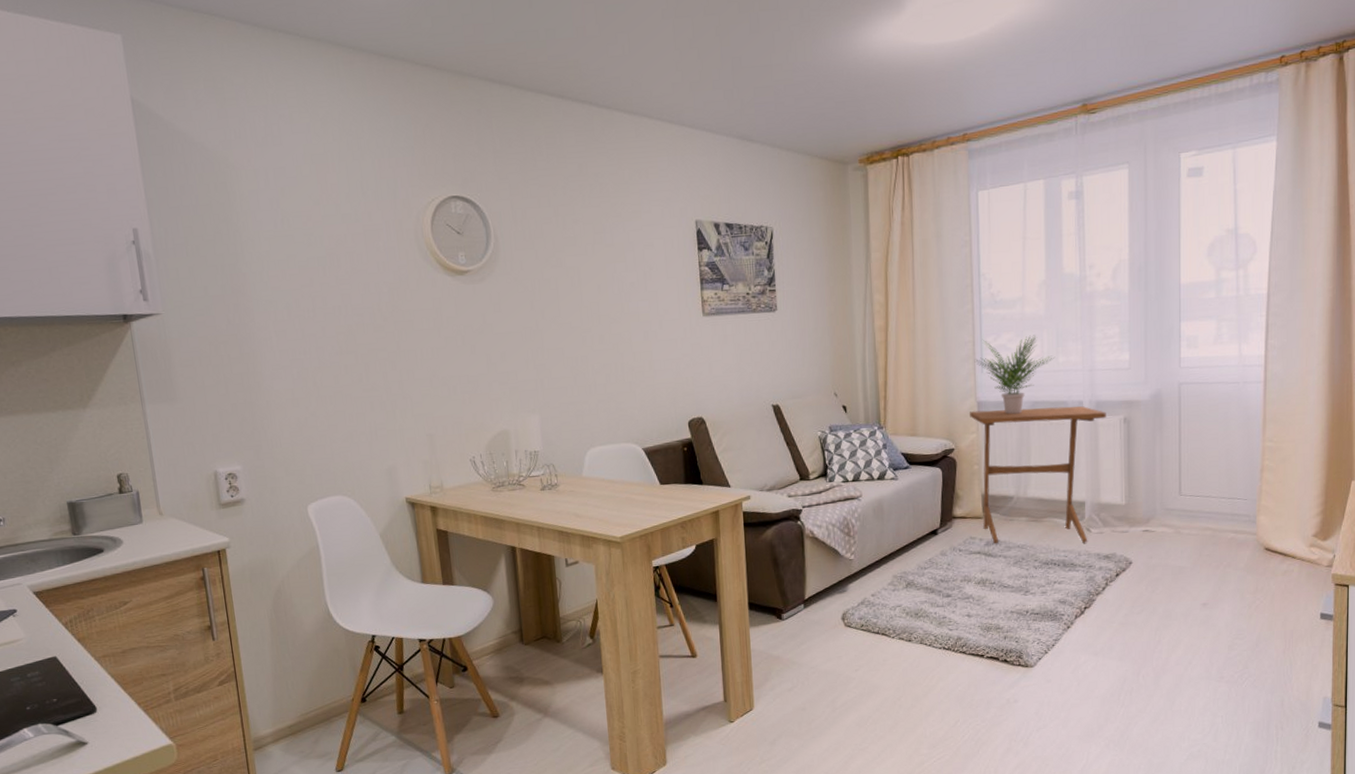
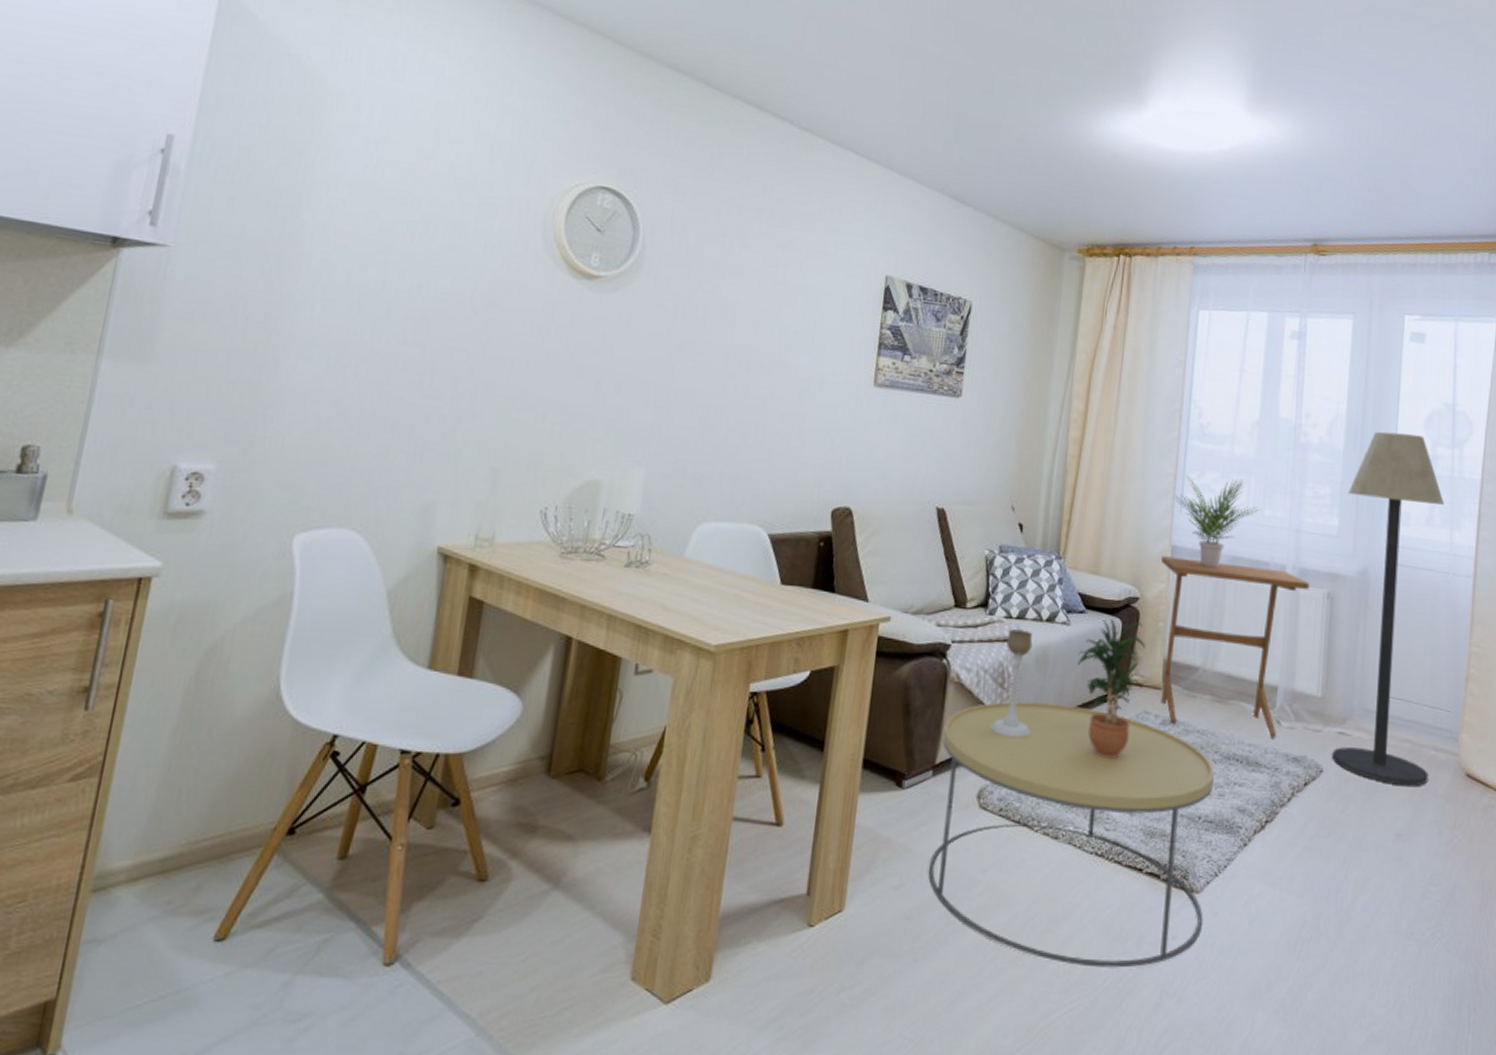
coffee table: none [807,541,1039,728] -> present [928,701,1214,968]
candle holder: none [844,489,878,572] -> present [990,629,1033,738]
potted plant: none [908,468,968,577] -> present [1078,619,1146,759]
floor lamp: none [1135,264,1232,565] -> present [1332,432,1445,786]

